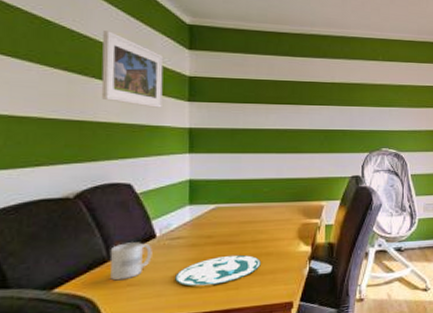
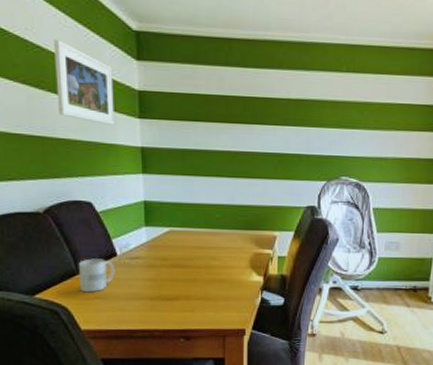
plate: present [175,254,261,286] -> none [136,278,214,305]

